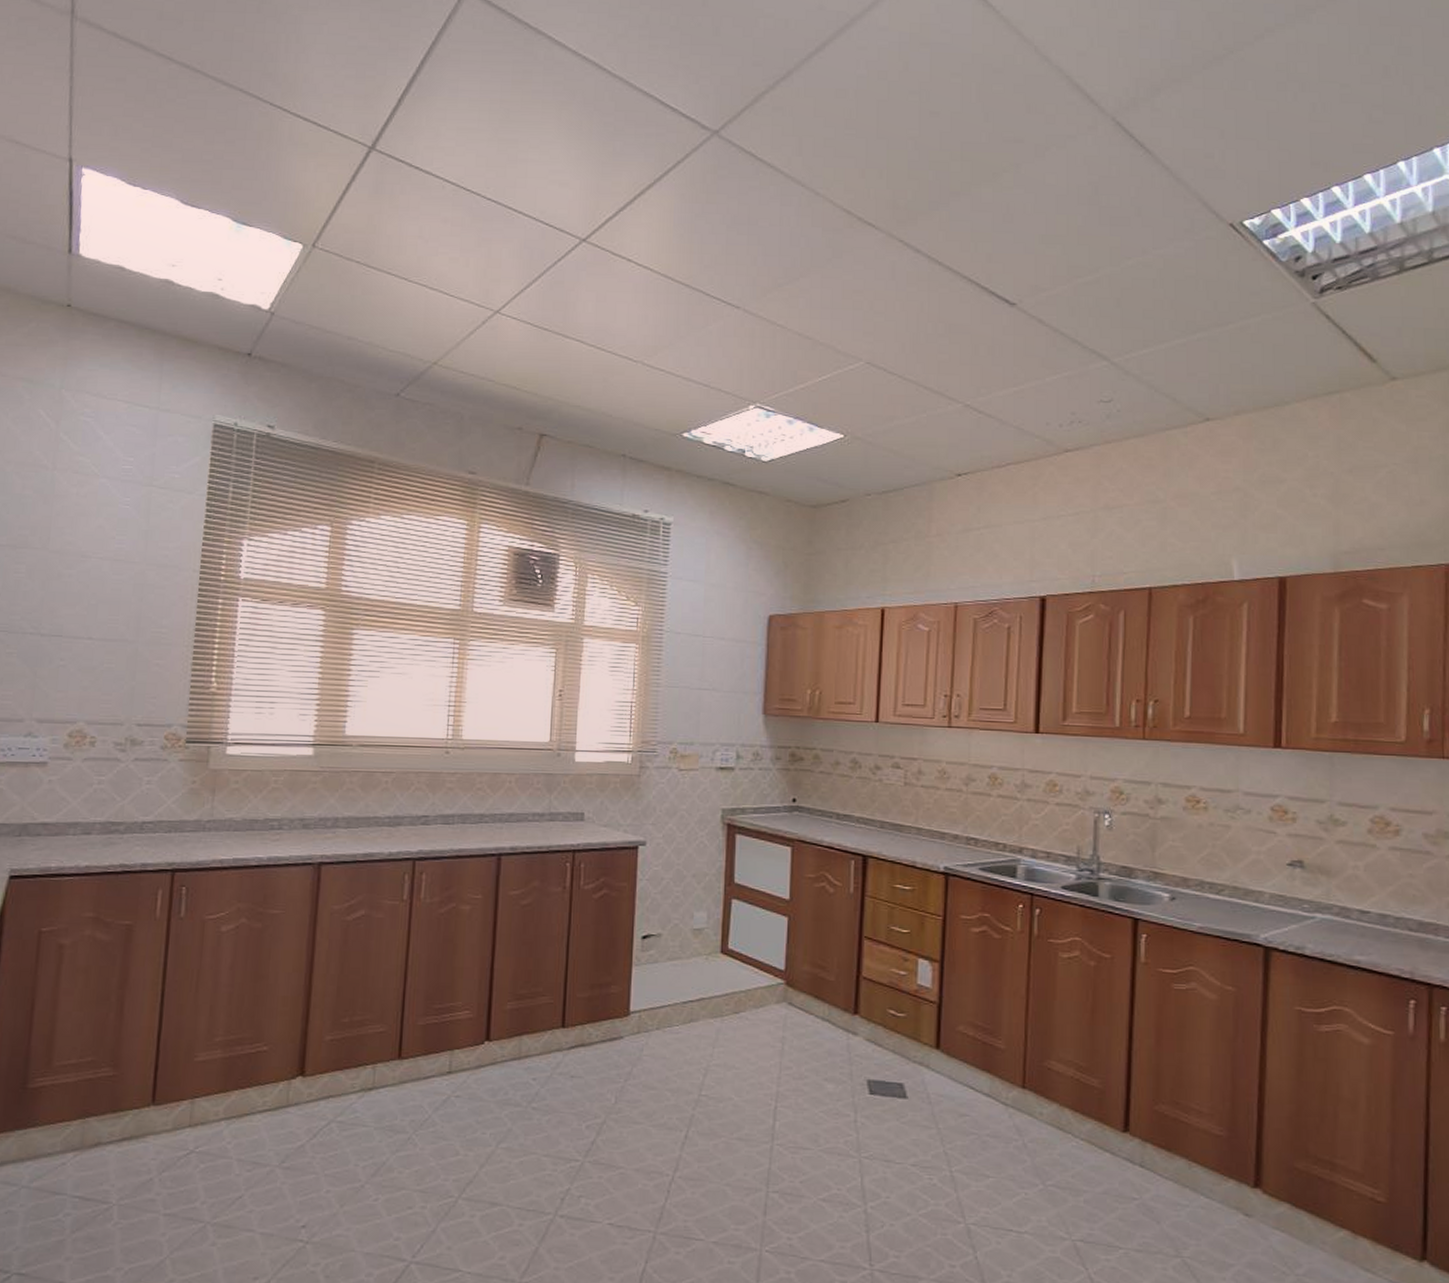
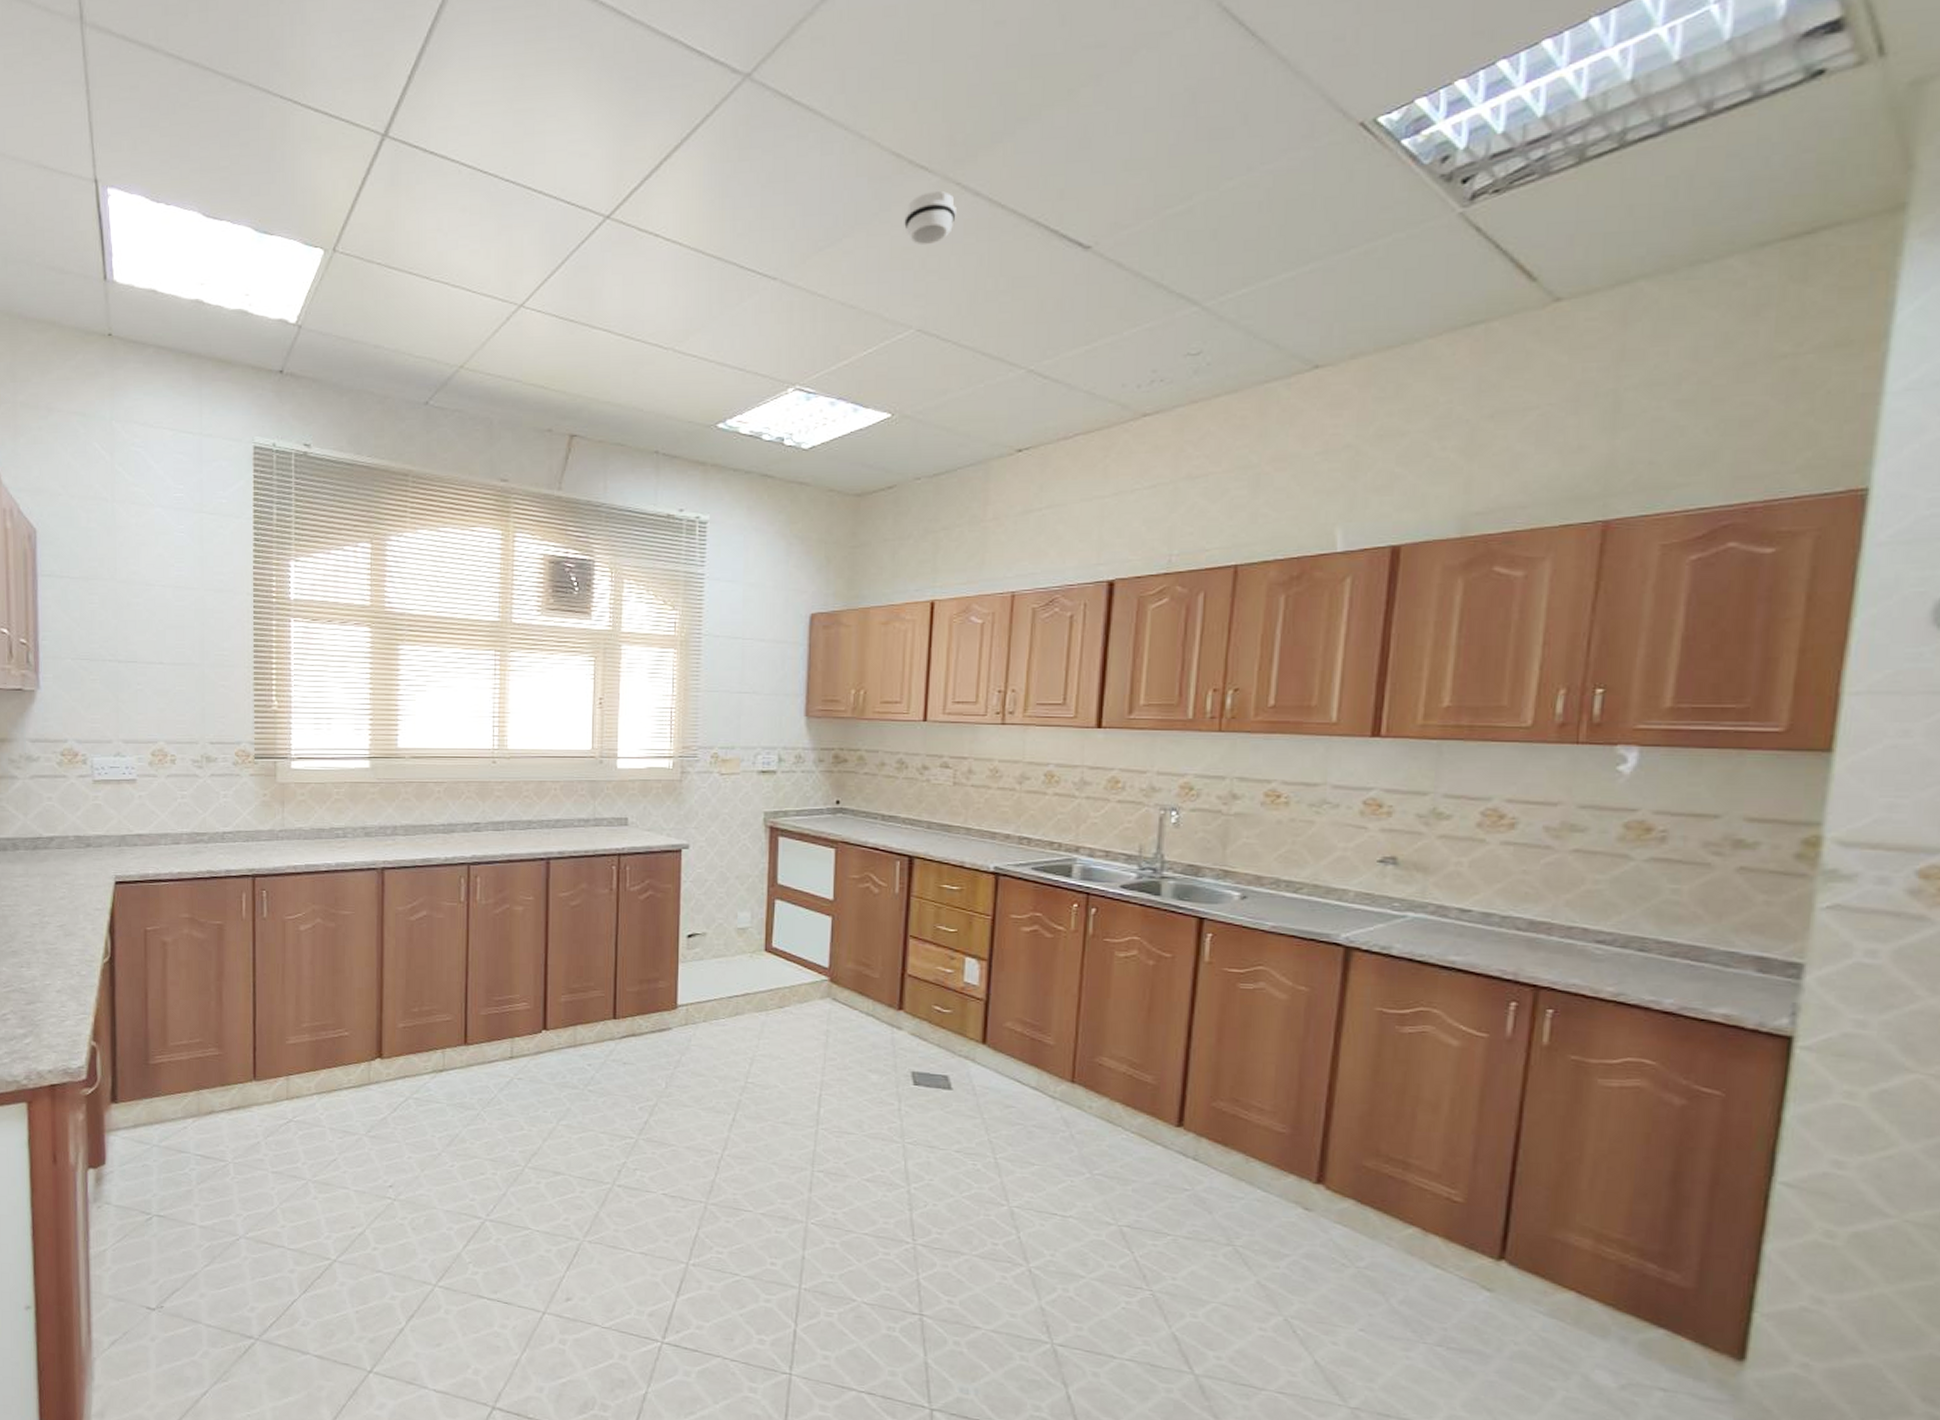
smoke detector: none [854,246,900,290] -> present [904,191,956,246]

